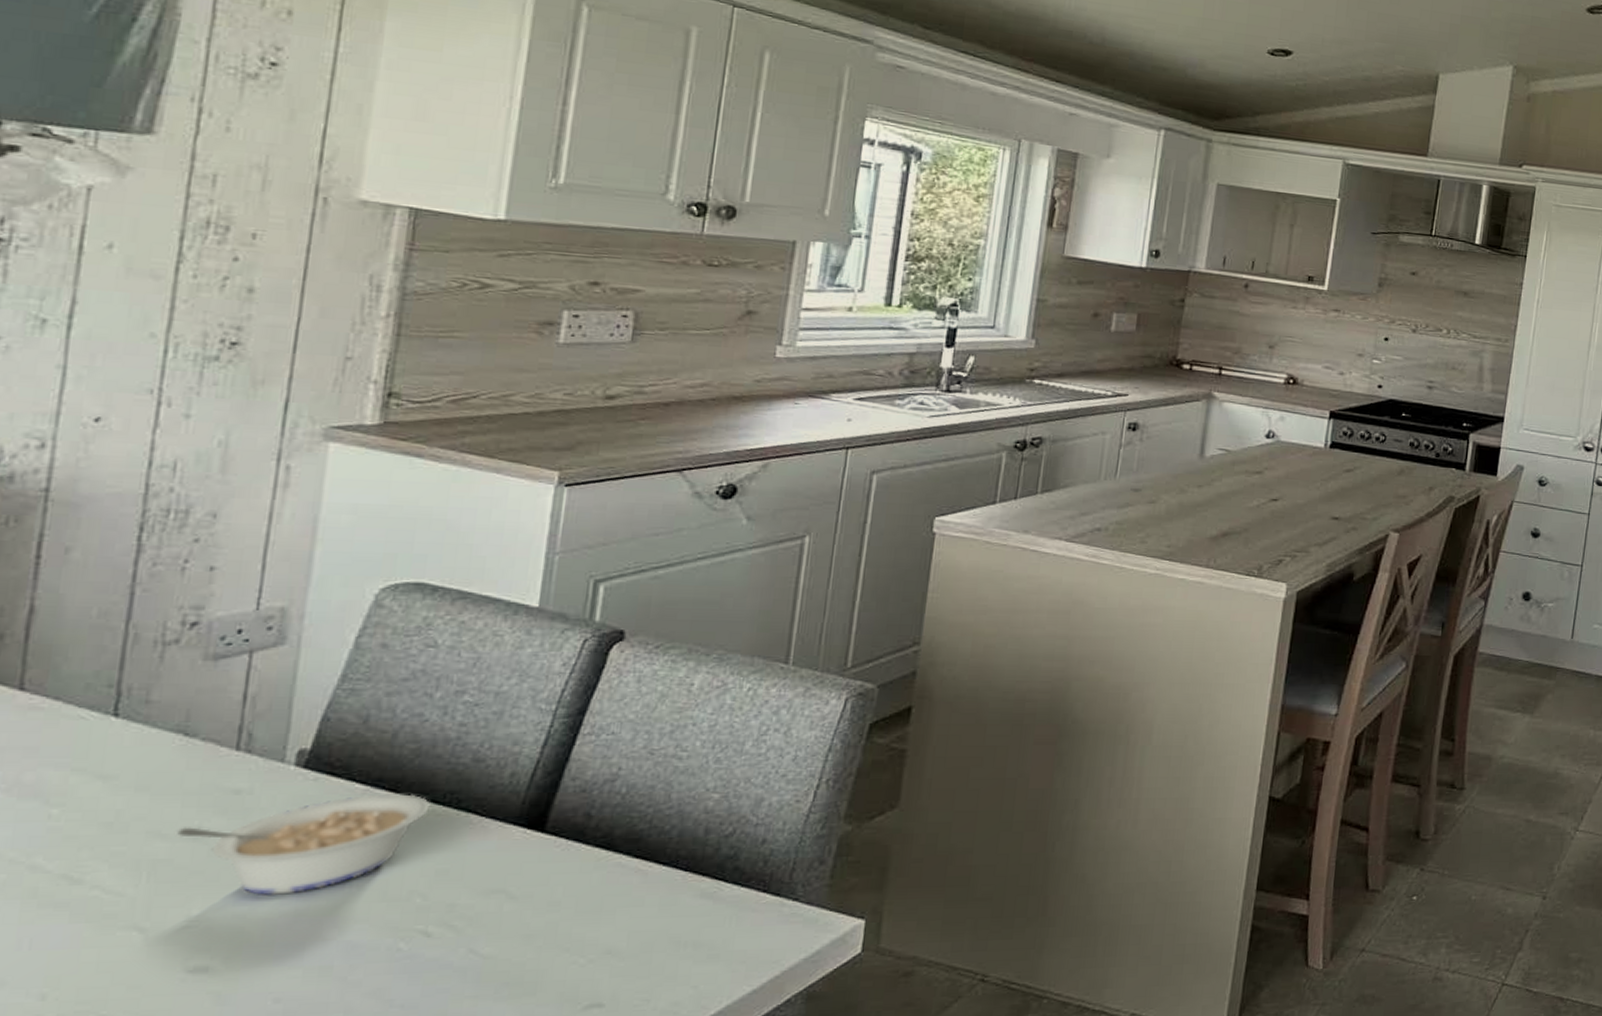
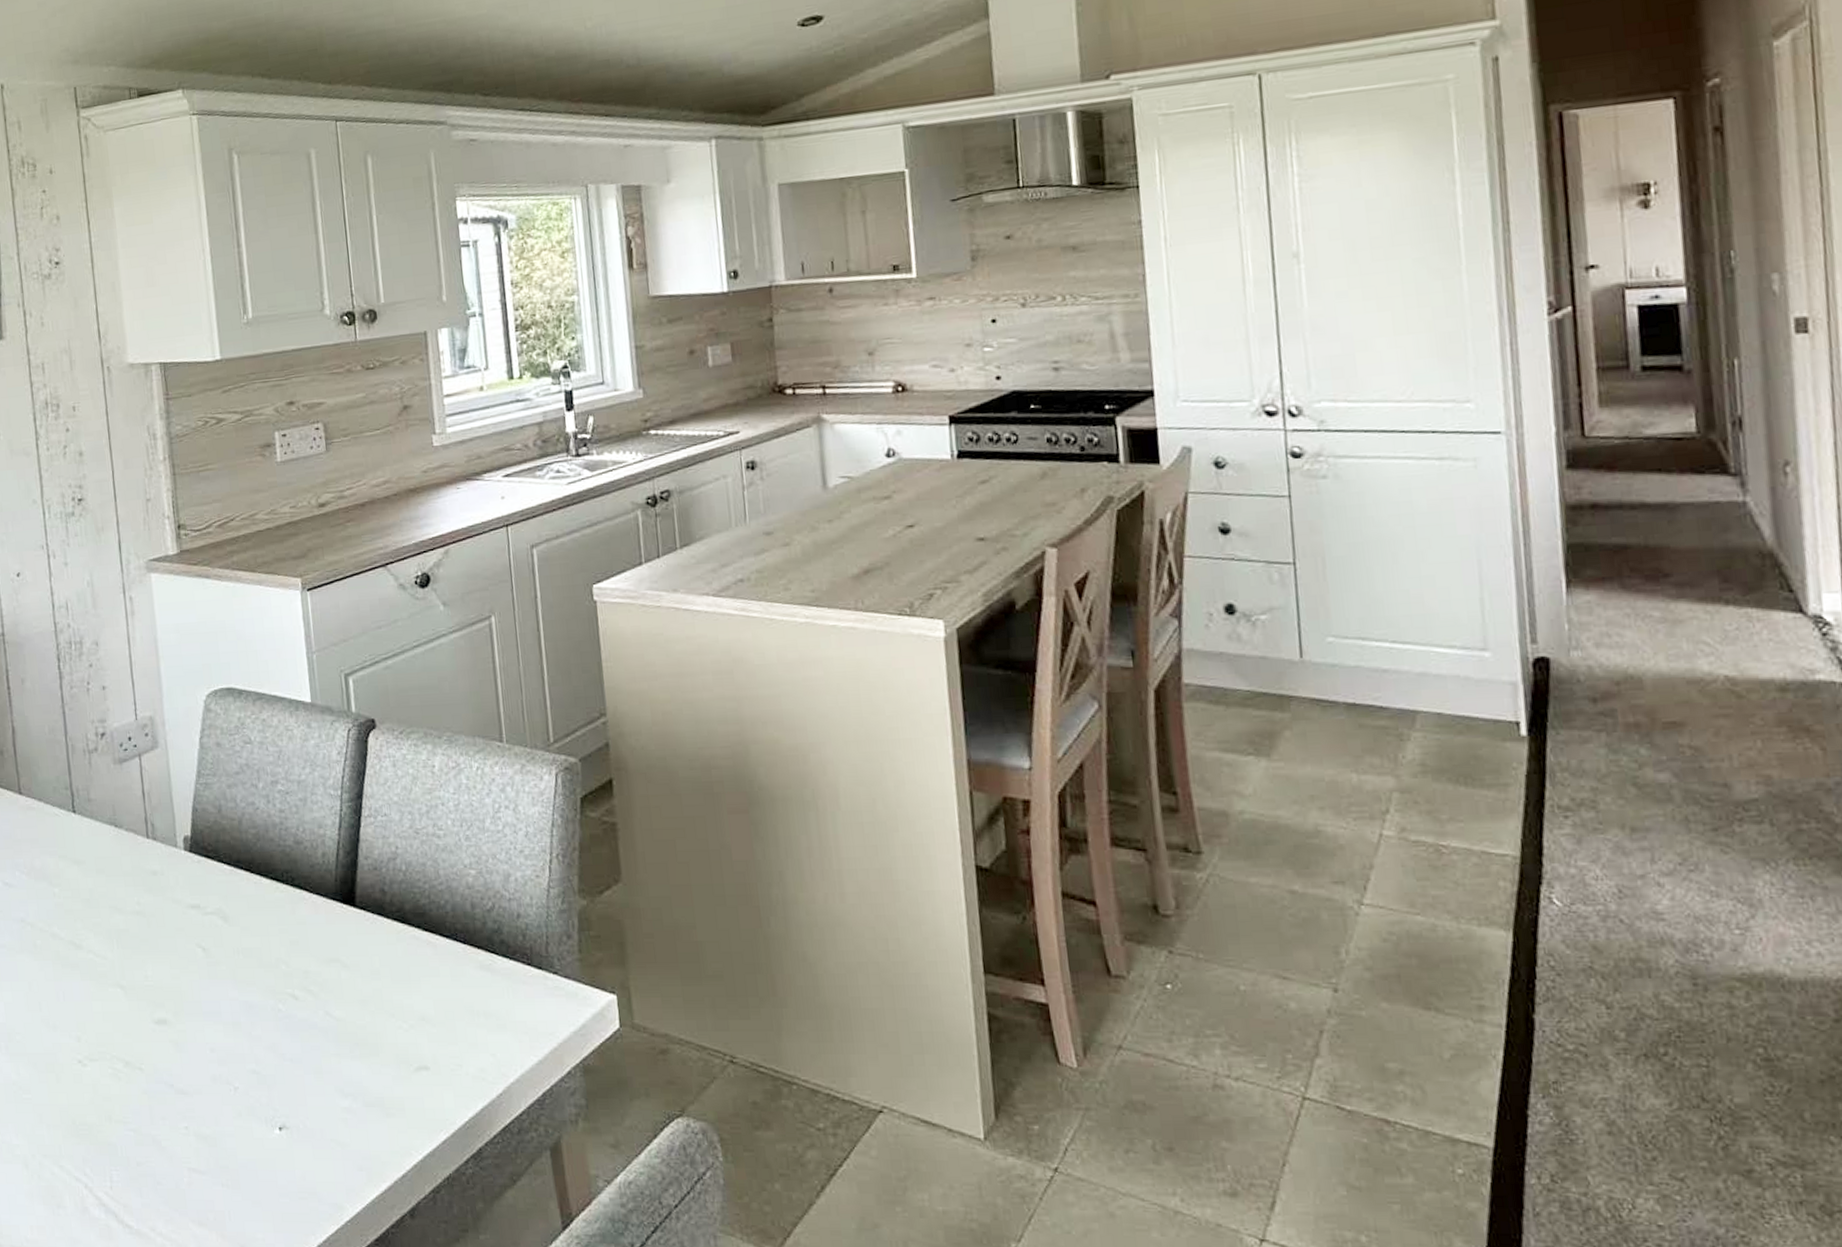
legume: present [177,794,430,895] -> none [127,873,275,960]

